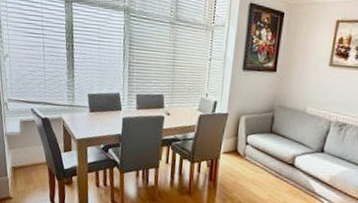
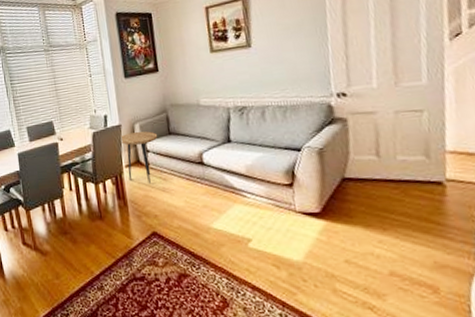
side table: none [223,123,260,174] -> present [120,131,158,184]

